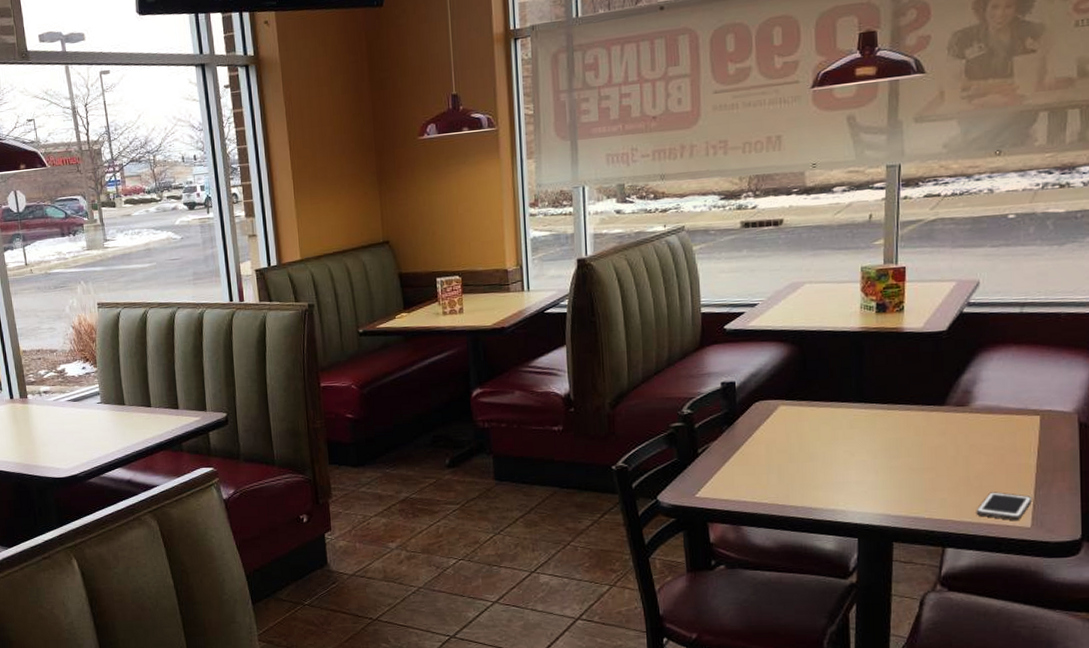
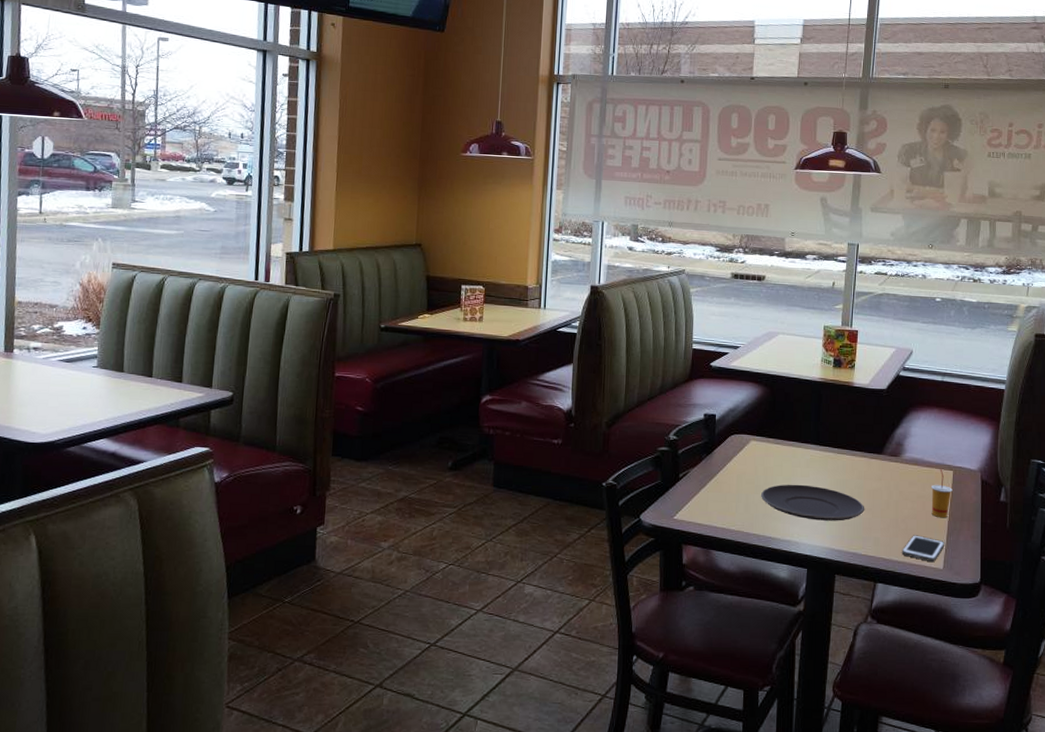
plate: none [796,447,927,486] -> present [761,484,865,521]
drinking cup: none [1010,415,1040,471] -> present [930,469,953,518]

